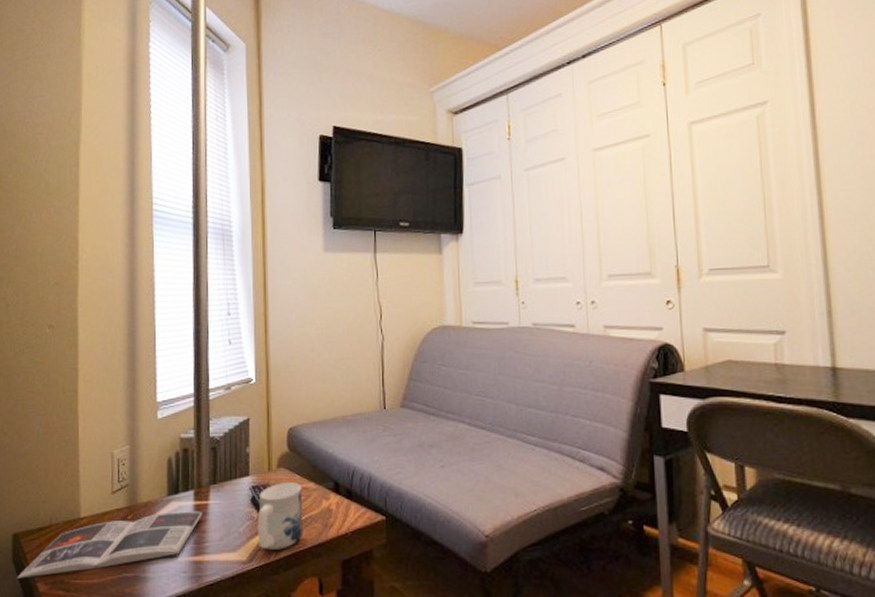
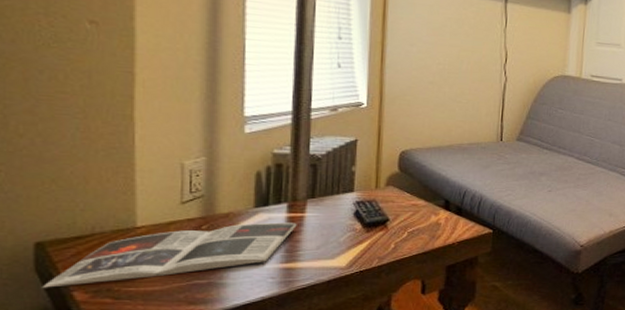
mug: present [257,483,303,550] -> none [359,199,412,257]

